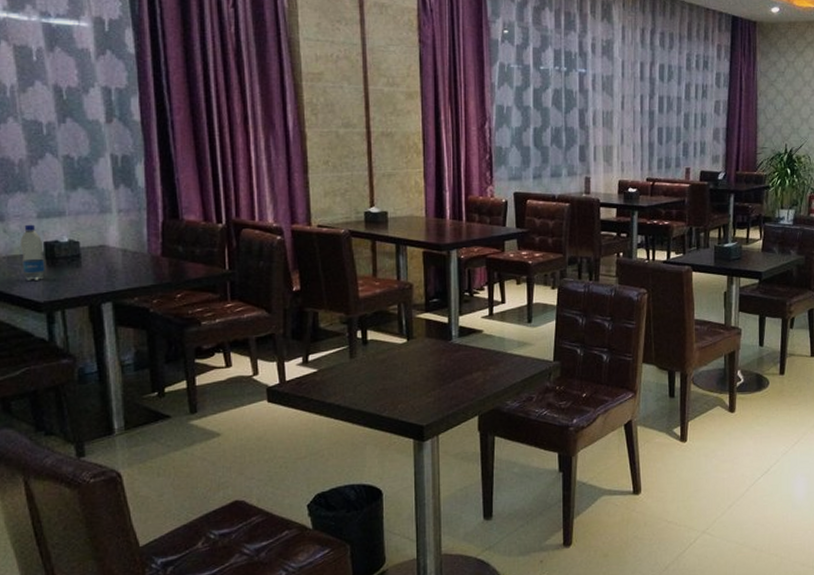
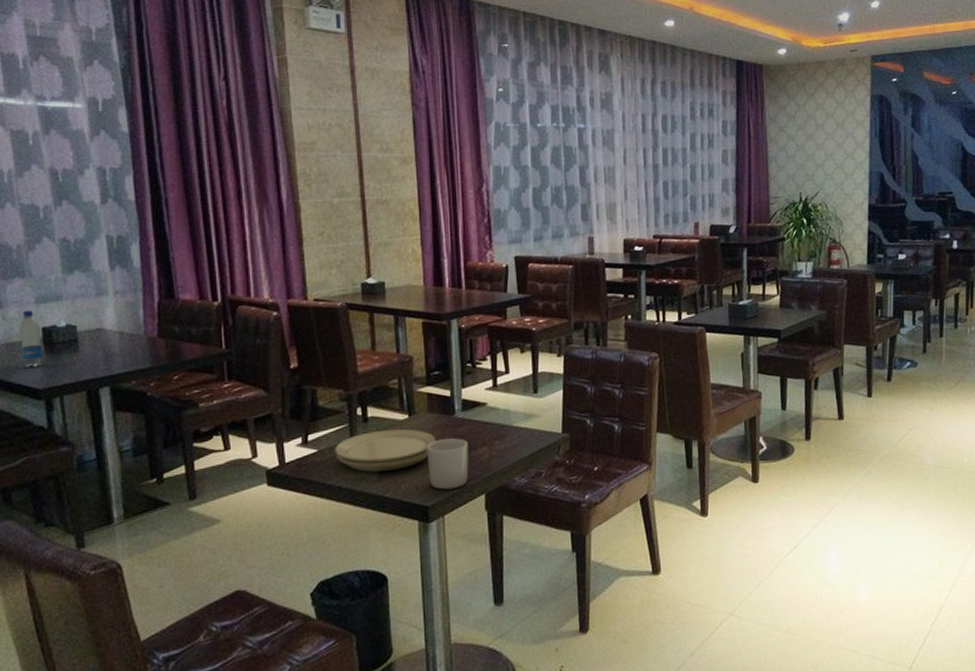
plate: none [334,352,433,392] -> present [334,428,436,472]
mug: none [424,362,464,411] -> present [427,438,469,490]

